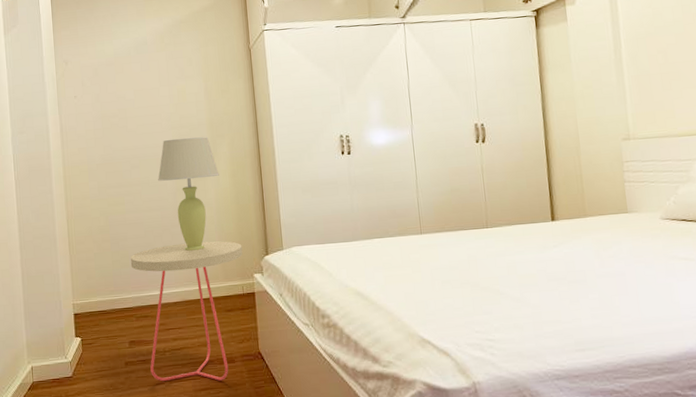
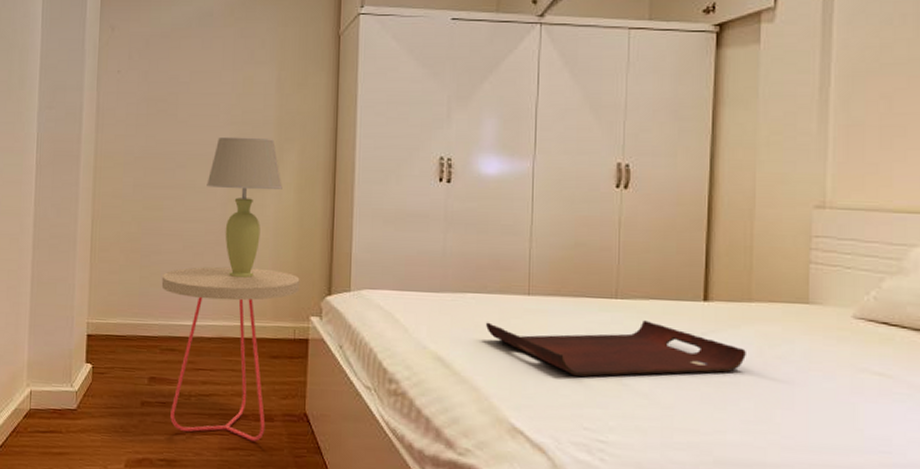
serving tray: none [391,242,588,293] -> present [485,320,746,378]

